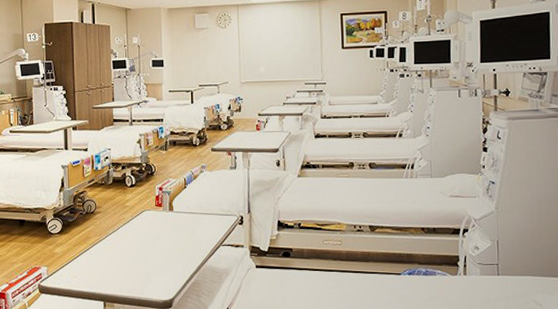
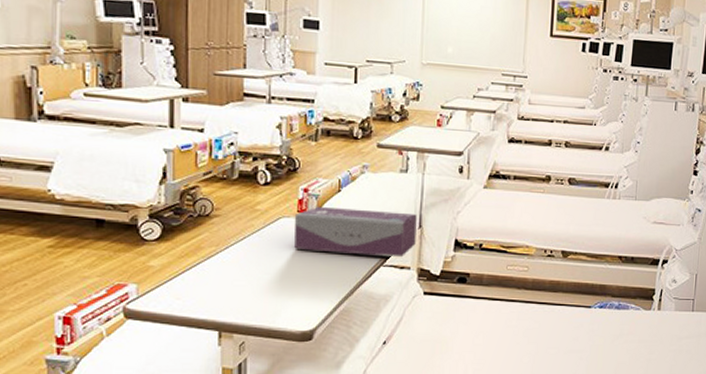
tissue box: none [153,200,247,238] -> present [294,206,417,258]

